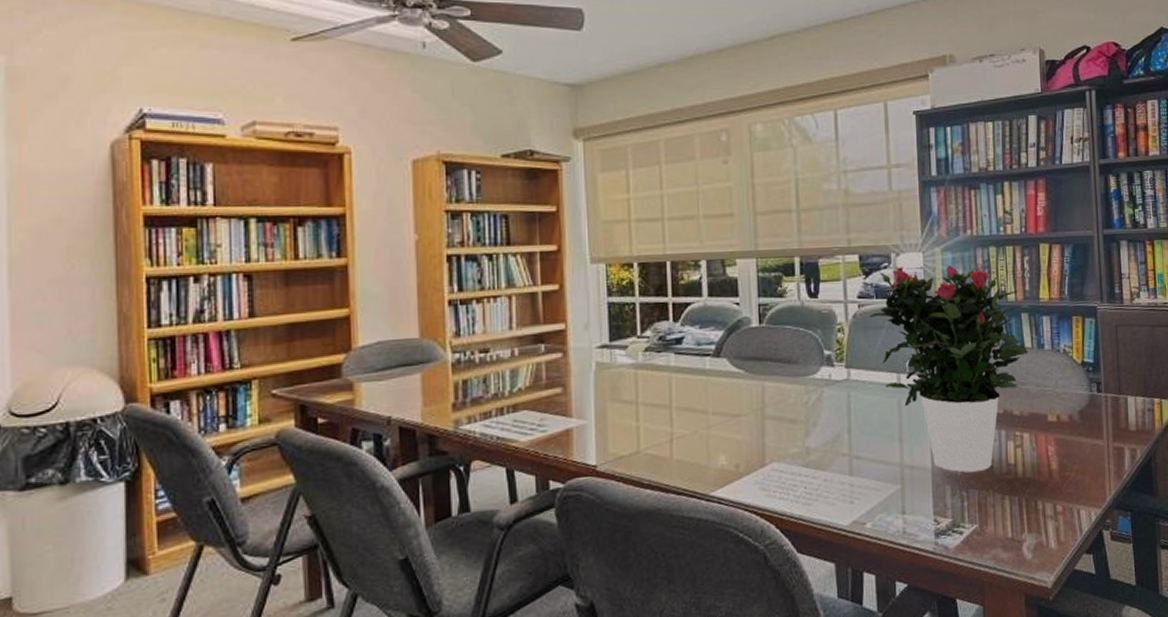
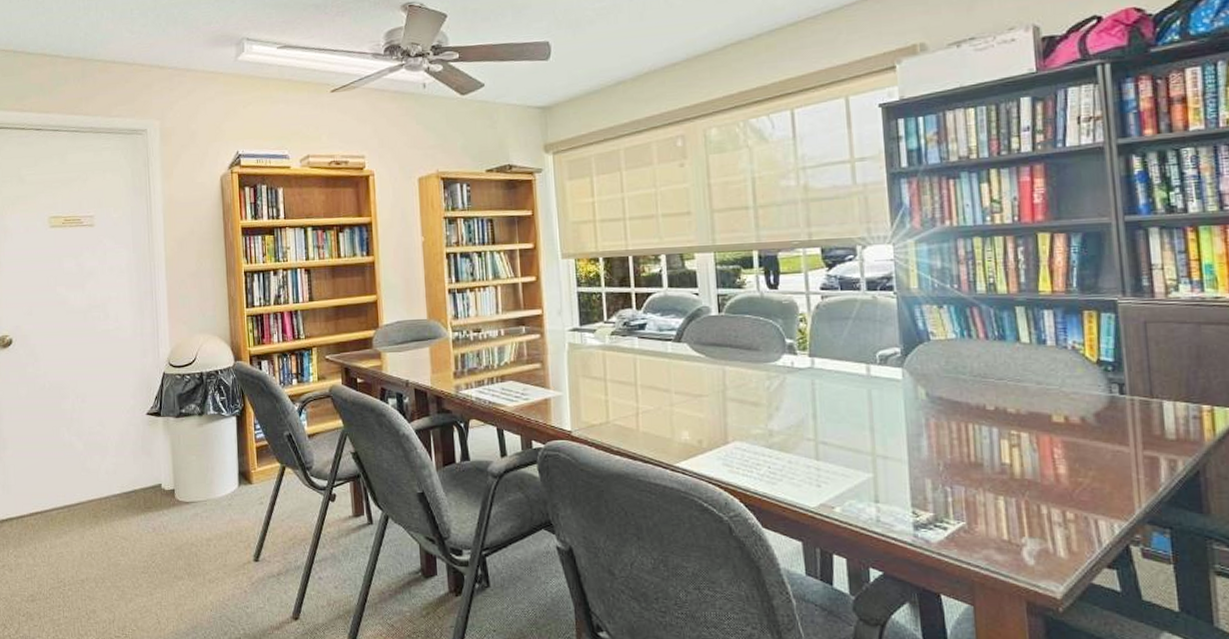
potted flower: present [870,264,1028,473] -> none [834,256,1026,469]

